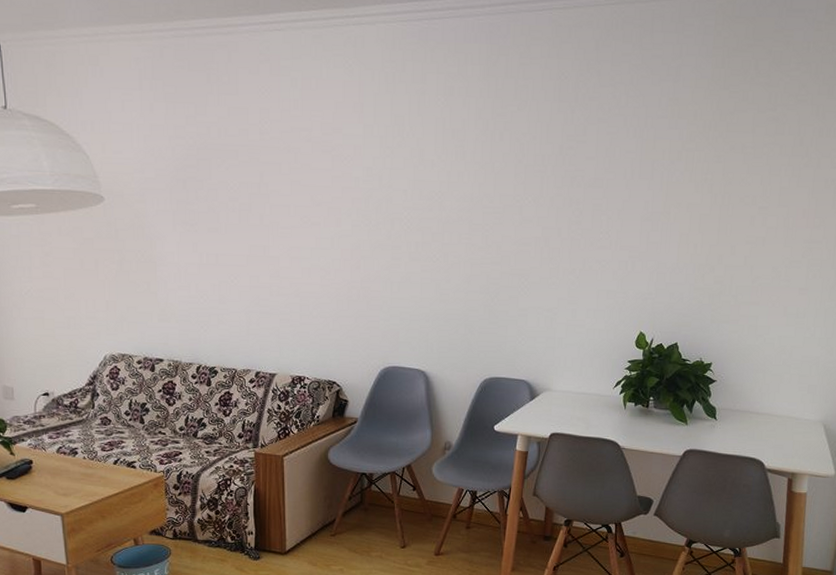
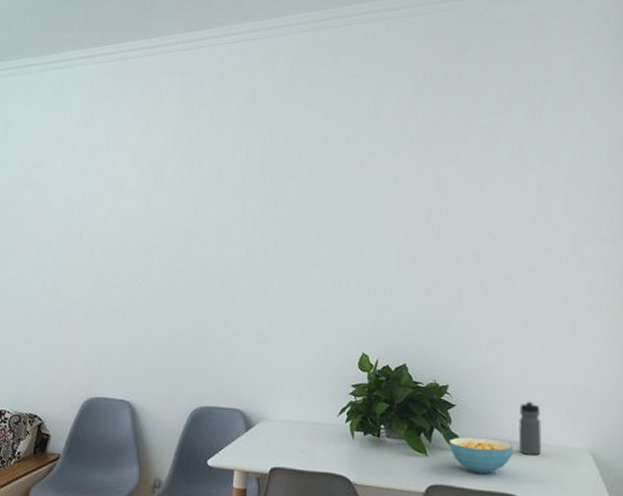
cereal bowl: none [706,409,760,441] -> present [448,437,513,474]
water bottle: none [765,379,787,426] -> present [518,401,542,456]

